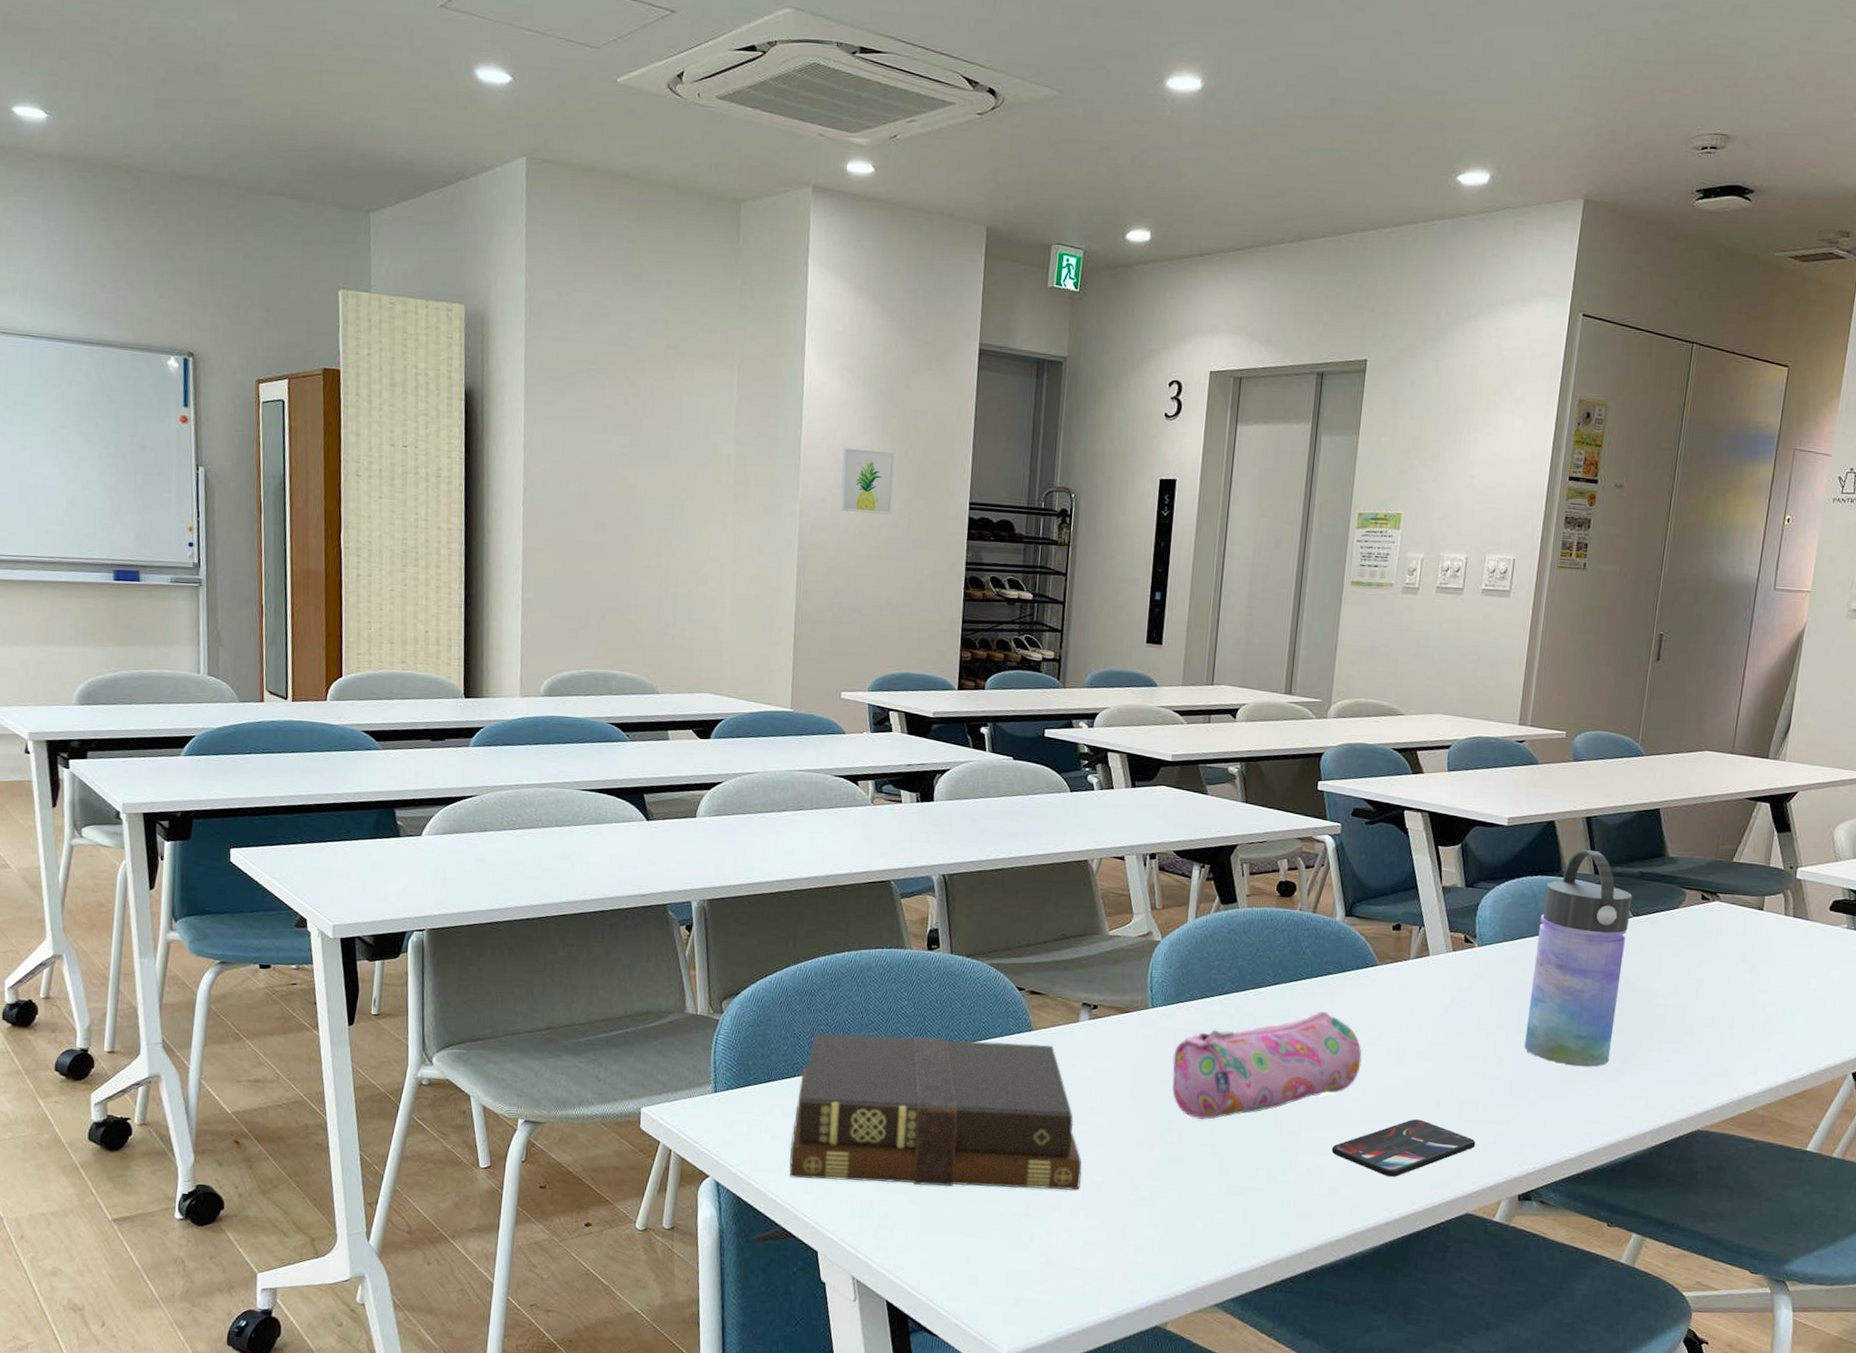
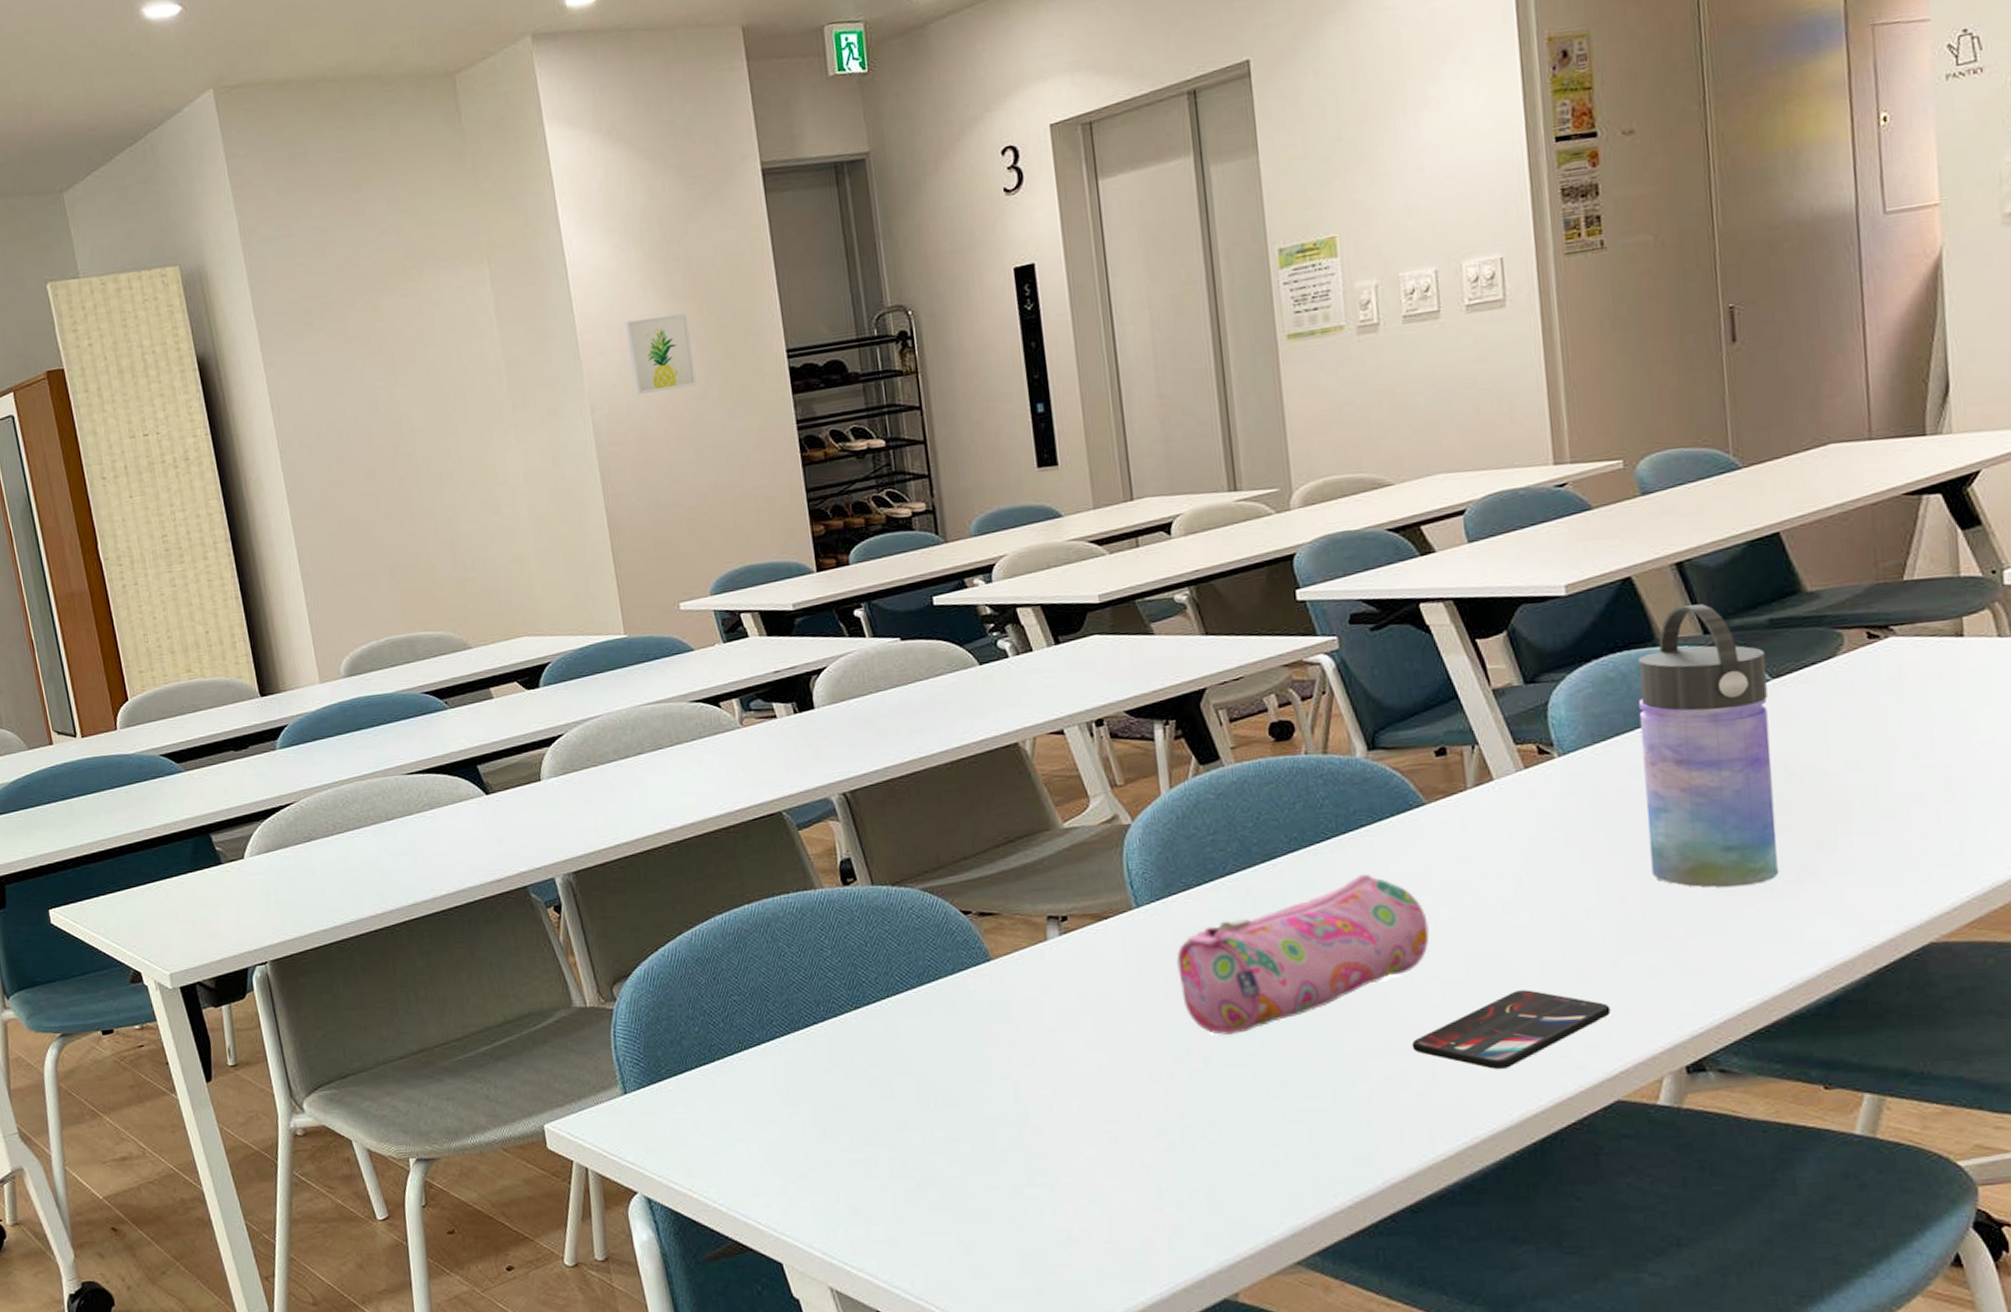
bible: present [789,1032,1082,1191] -> none [721,974,1091,1181]

